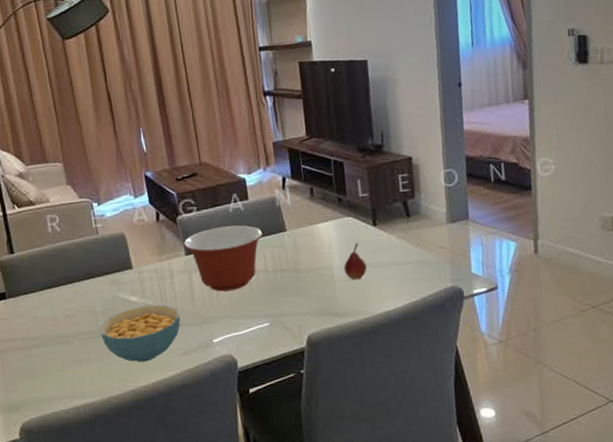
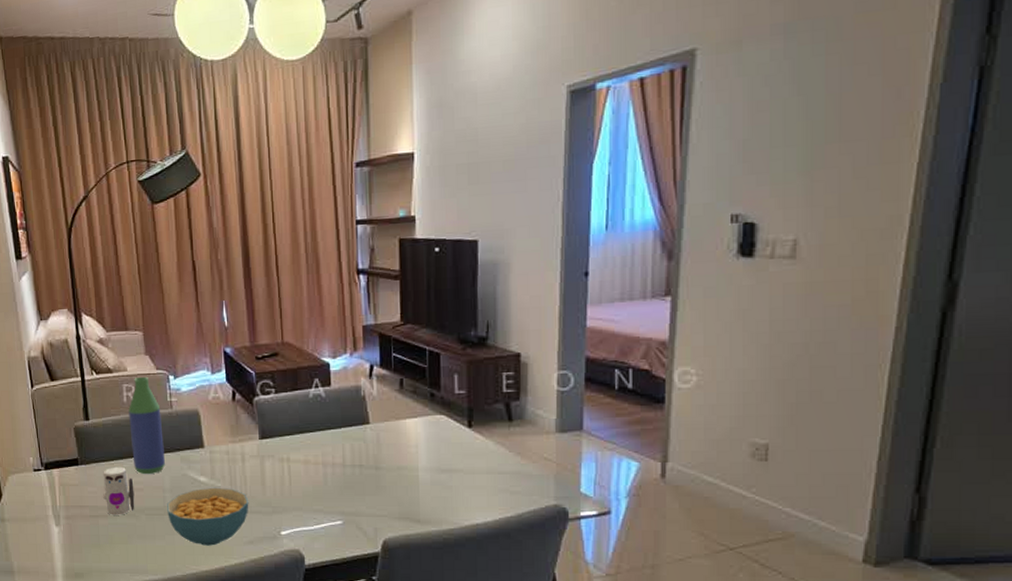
toy: none [32,295,68,345] -> present [103,466,135,515]
bottle: none [54,206,95,301] -> present [128,377,165,474]
mixing bowl: present [183,225,262,292] -> none [258,413,343,482]
fruit: present [343,242,367,280] -> none [430,444,457,485]

